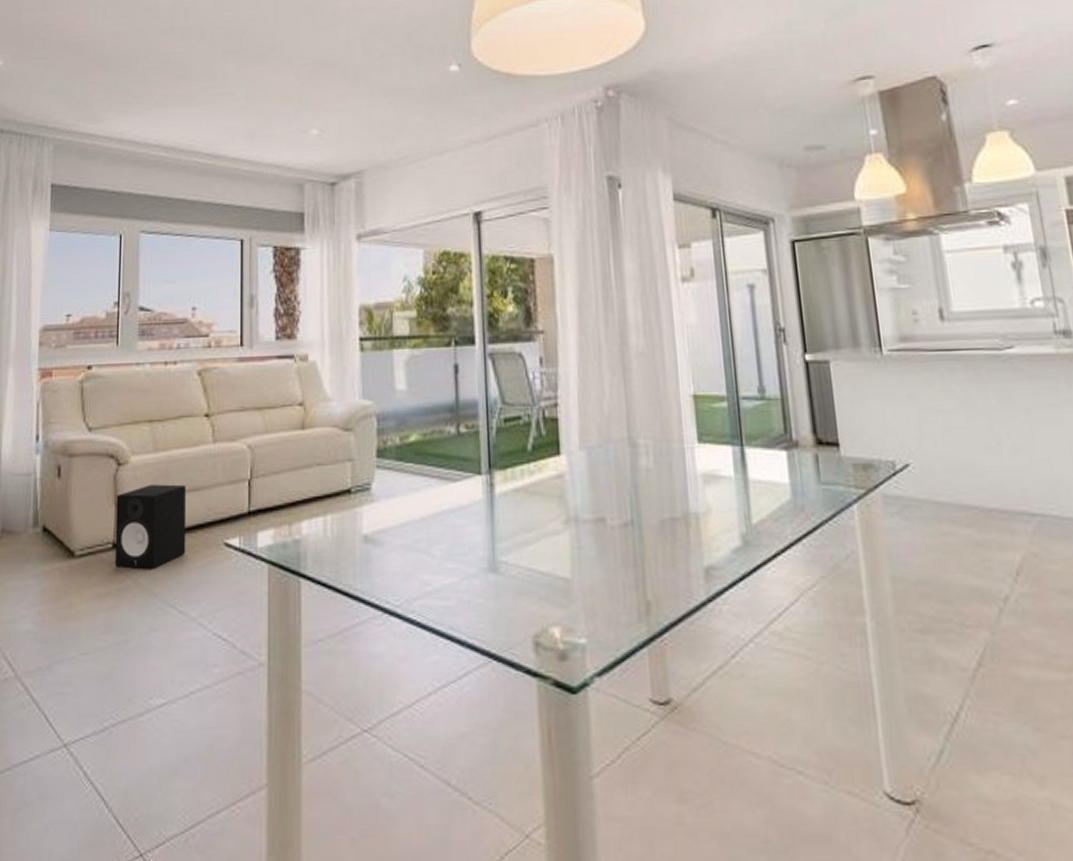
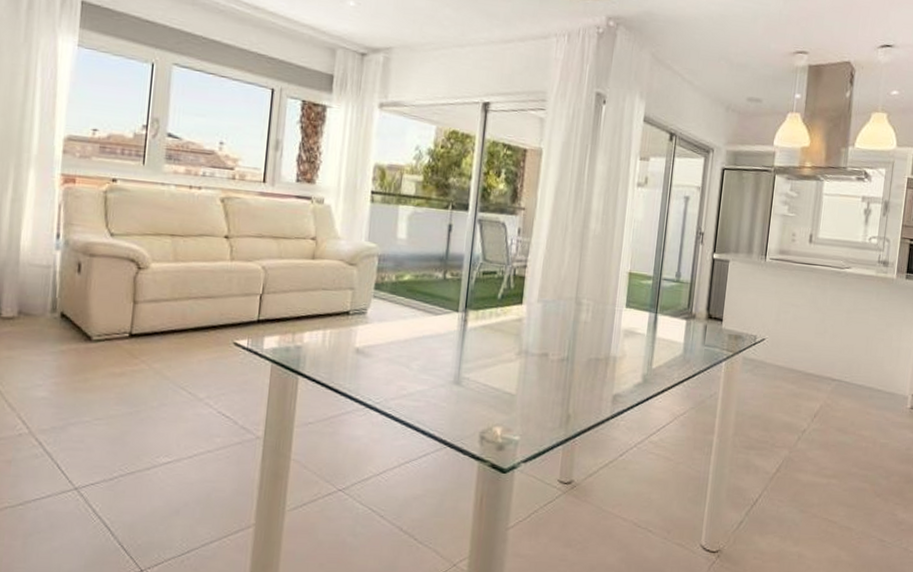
speaker: present [114,484,187,570] -> none [130,288,202,358]

